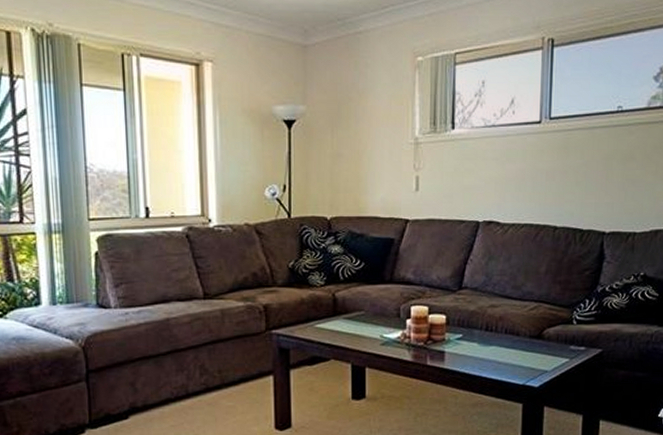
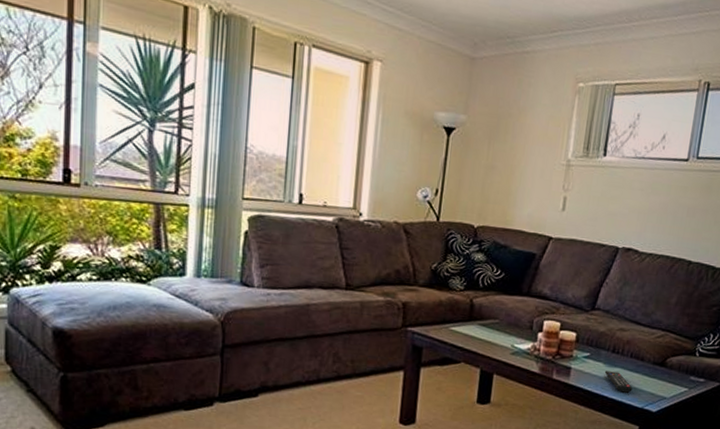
remote control: none [480,350,511,371] -> present [604,371,633,393]

